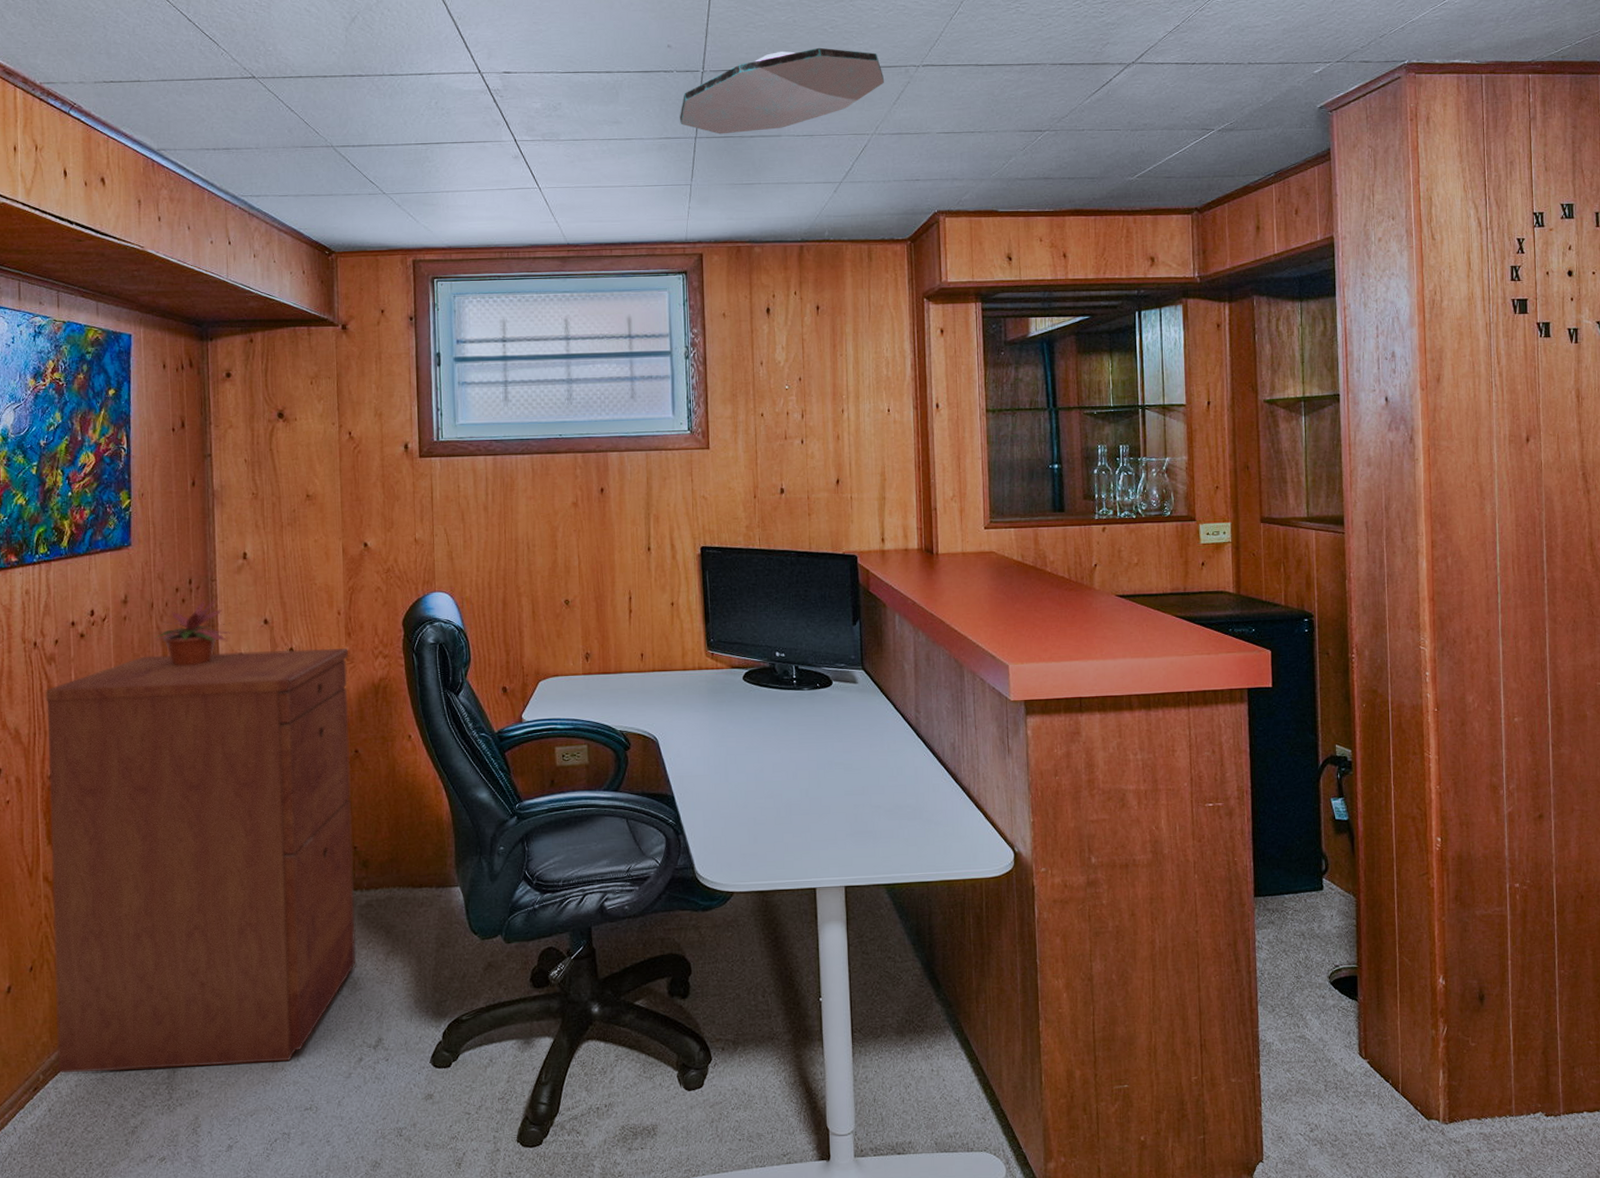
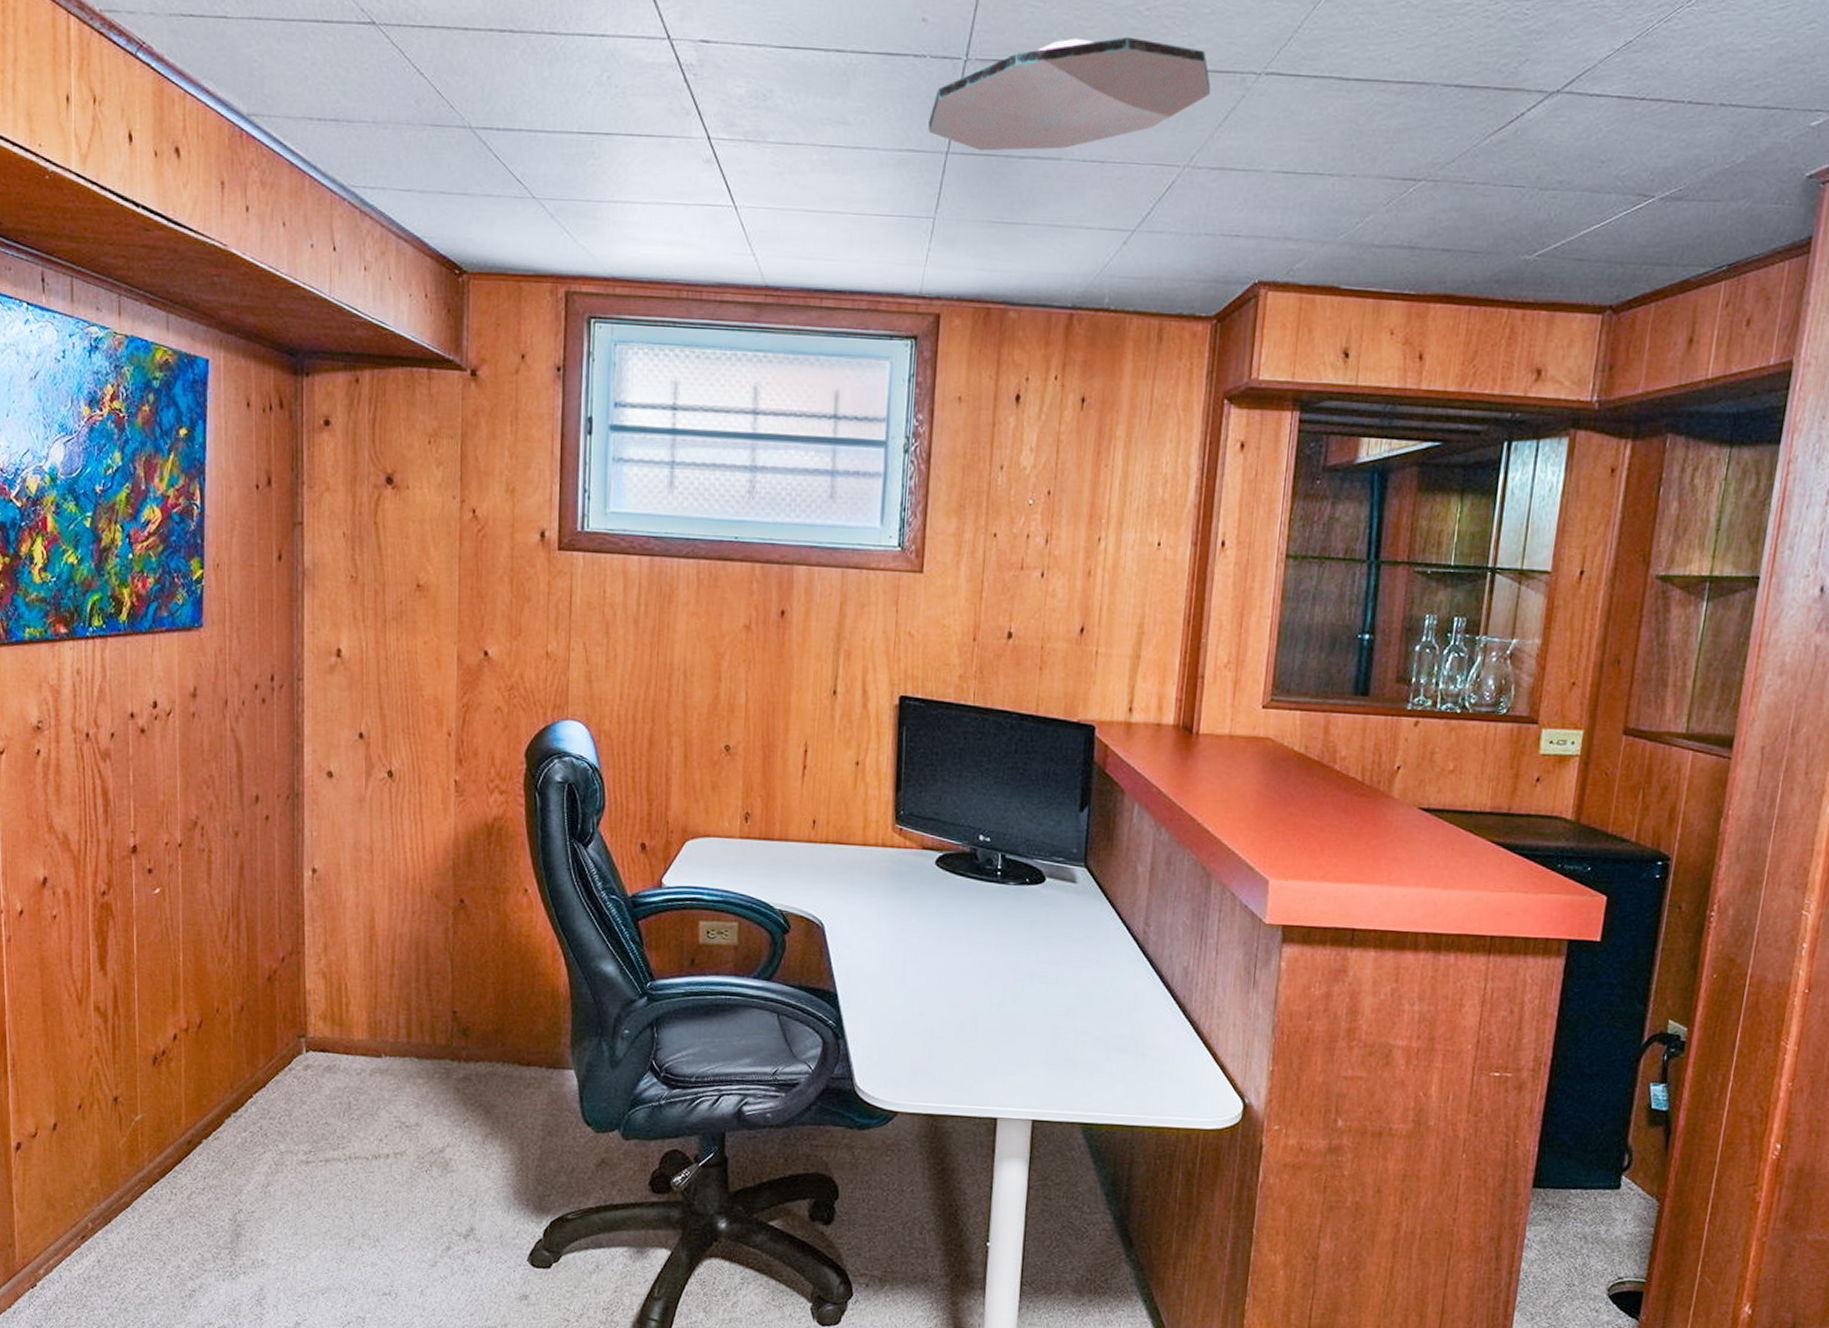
filing cabinet: present [45,648,356,1074] -> none [98,762,458,1240]
potted plant: present [149,597,235,666] -> none [221,700,325,780]

